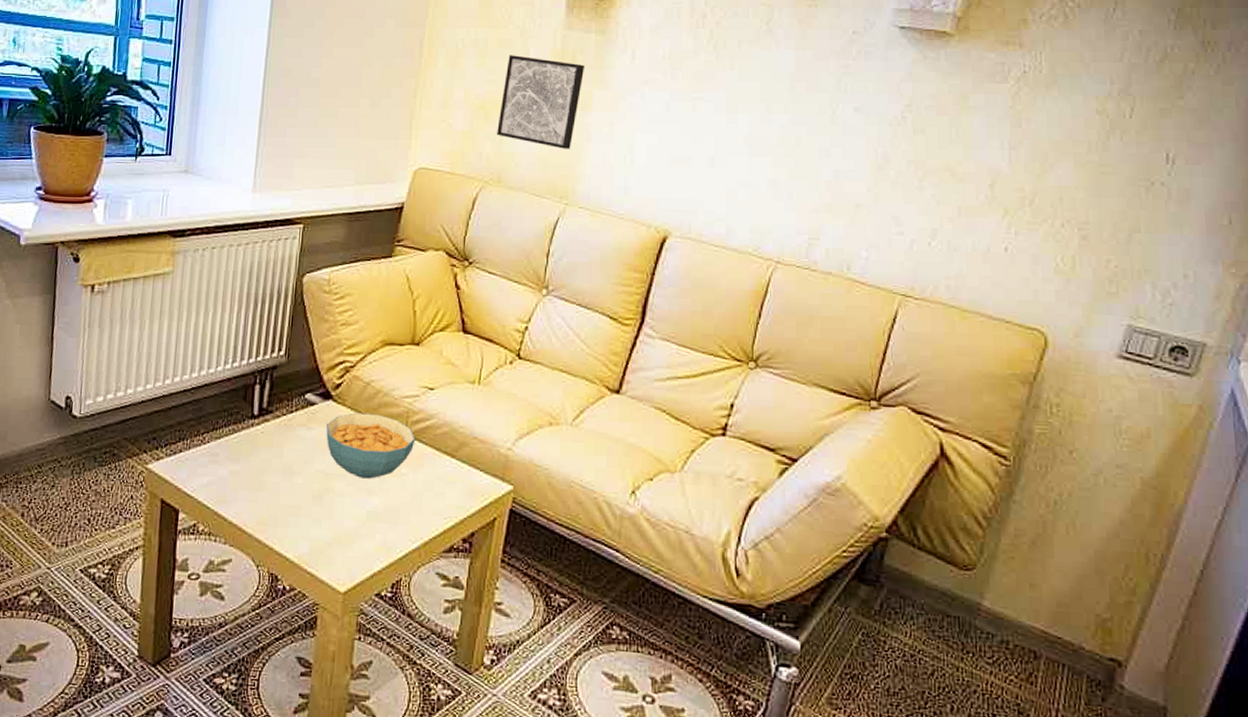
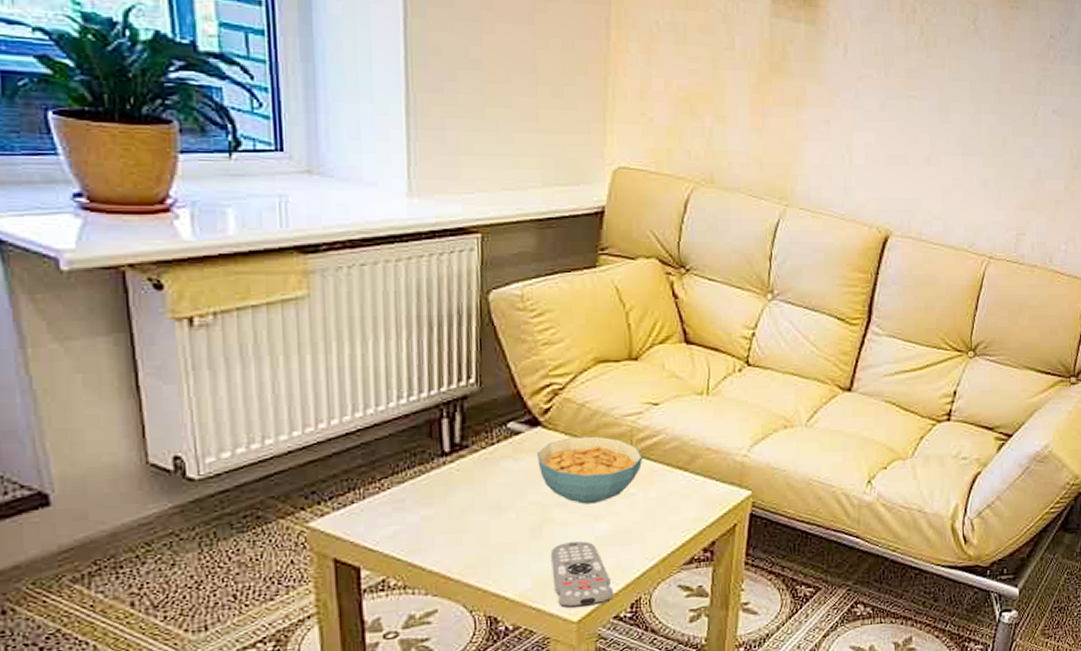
remote control: none [327,513,378,580] -> present [551,541,614,609]
wall art: present [497,55,586,149] -> none [705,42,797,148]

